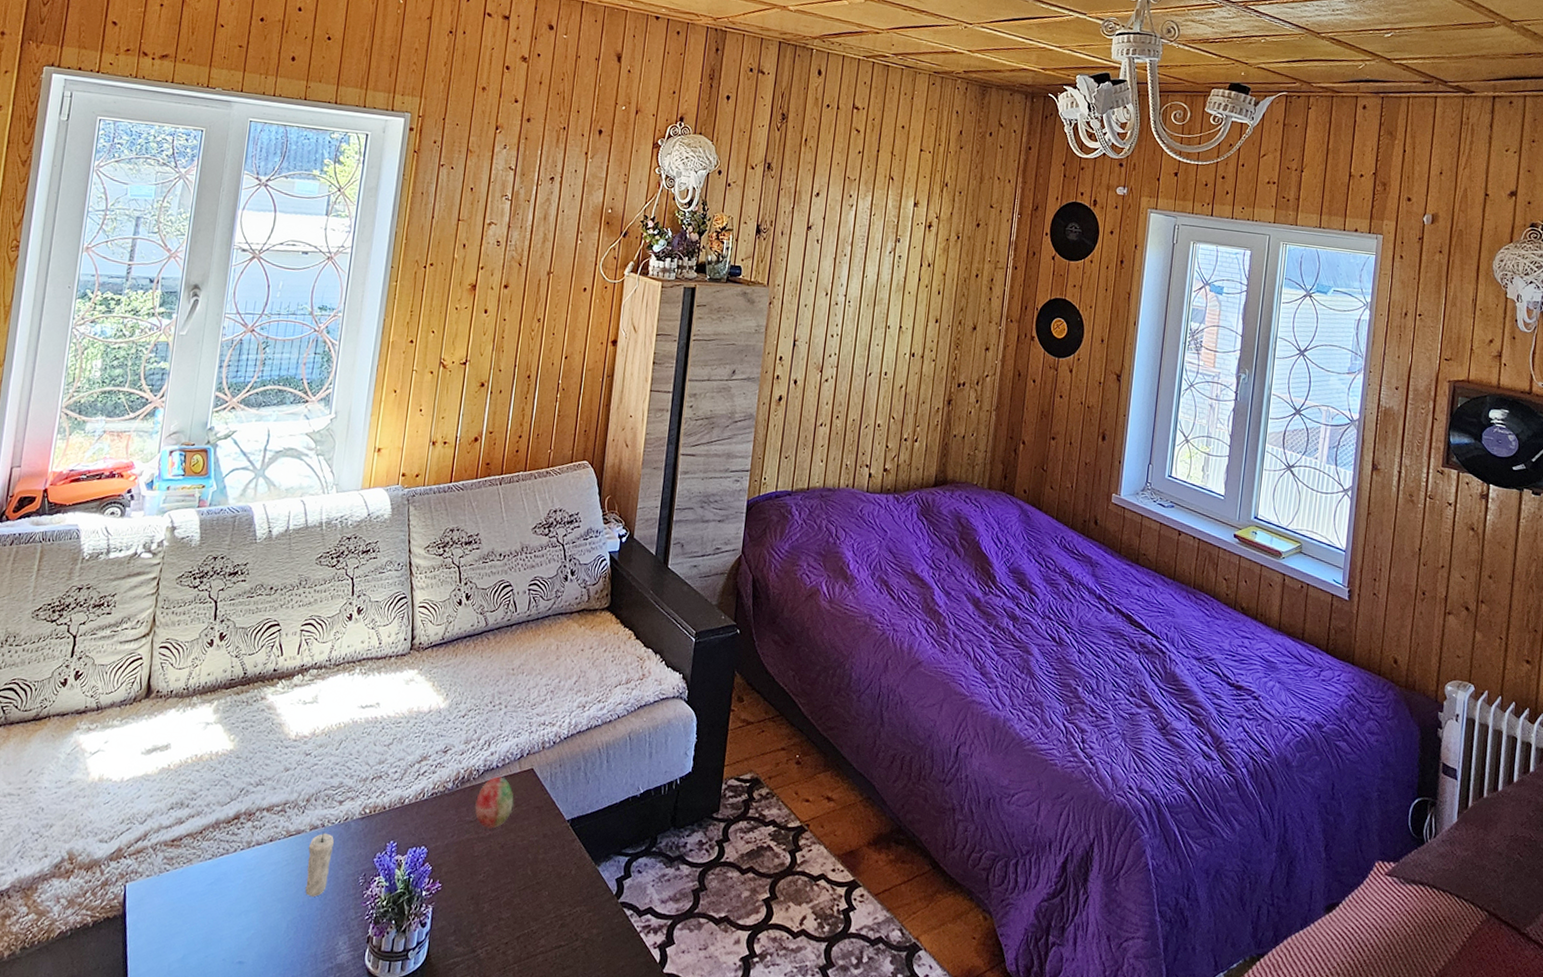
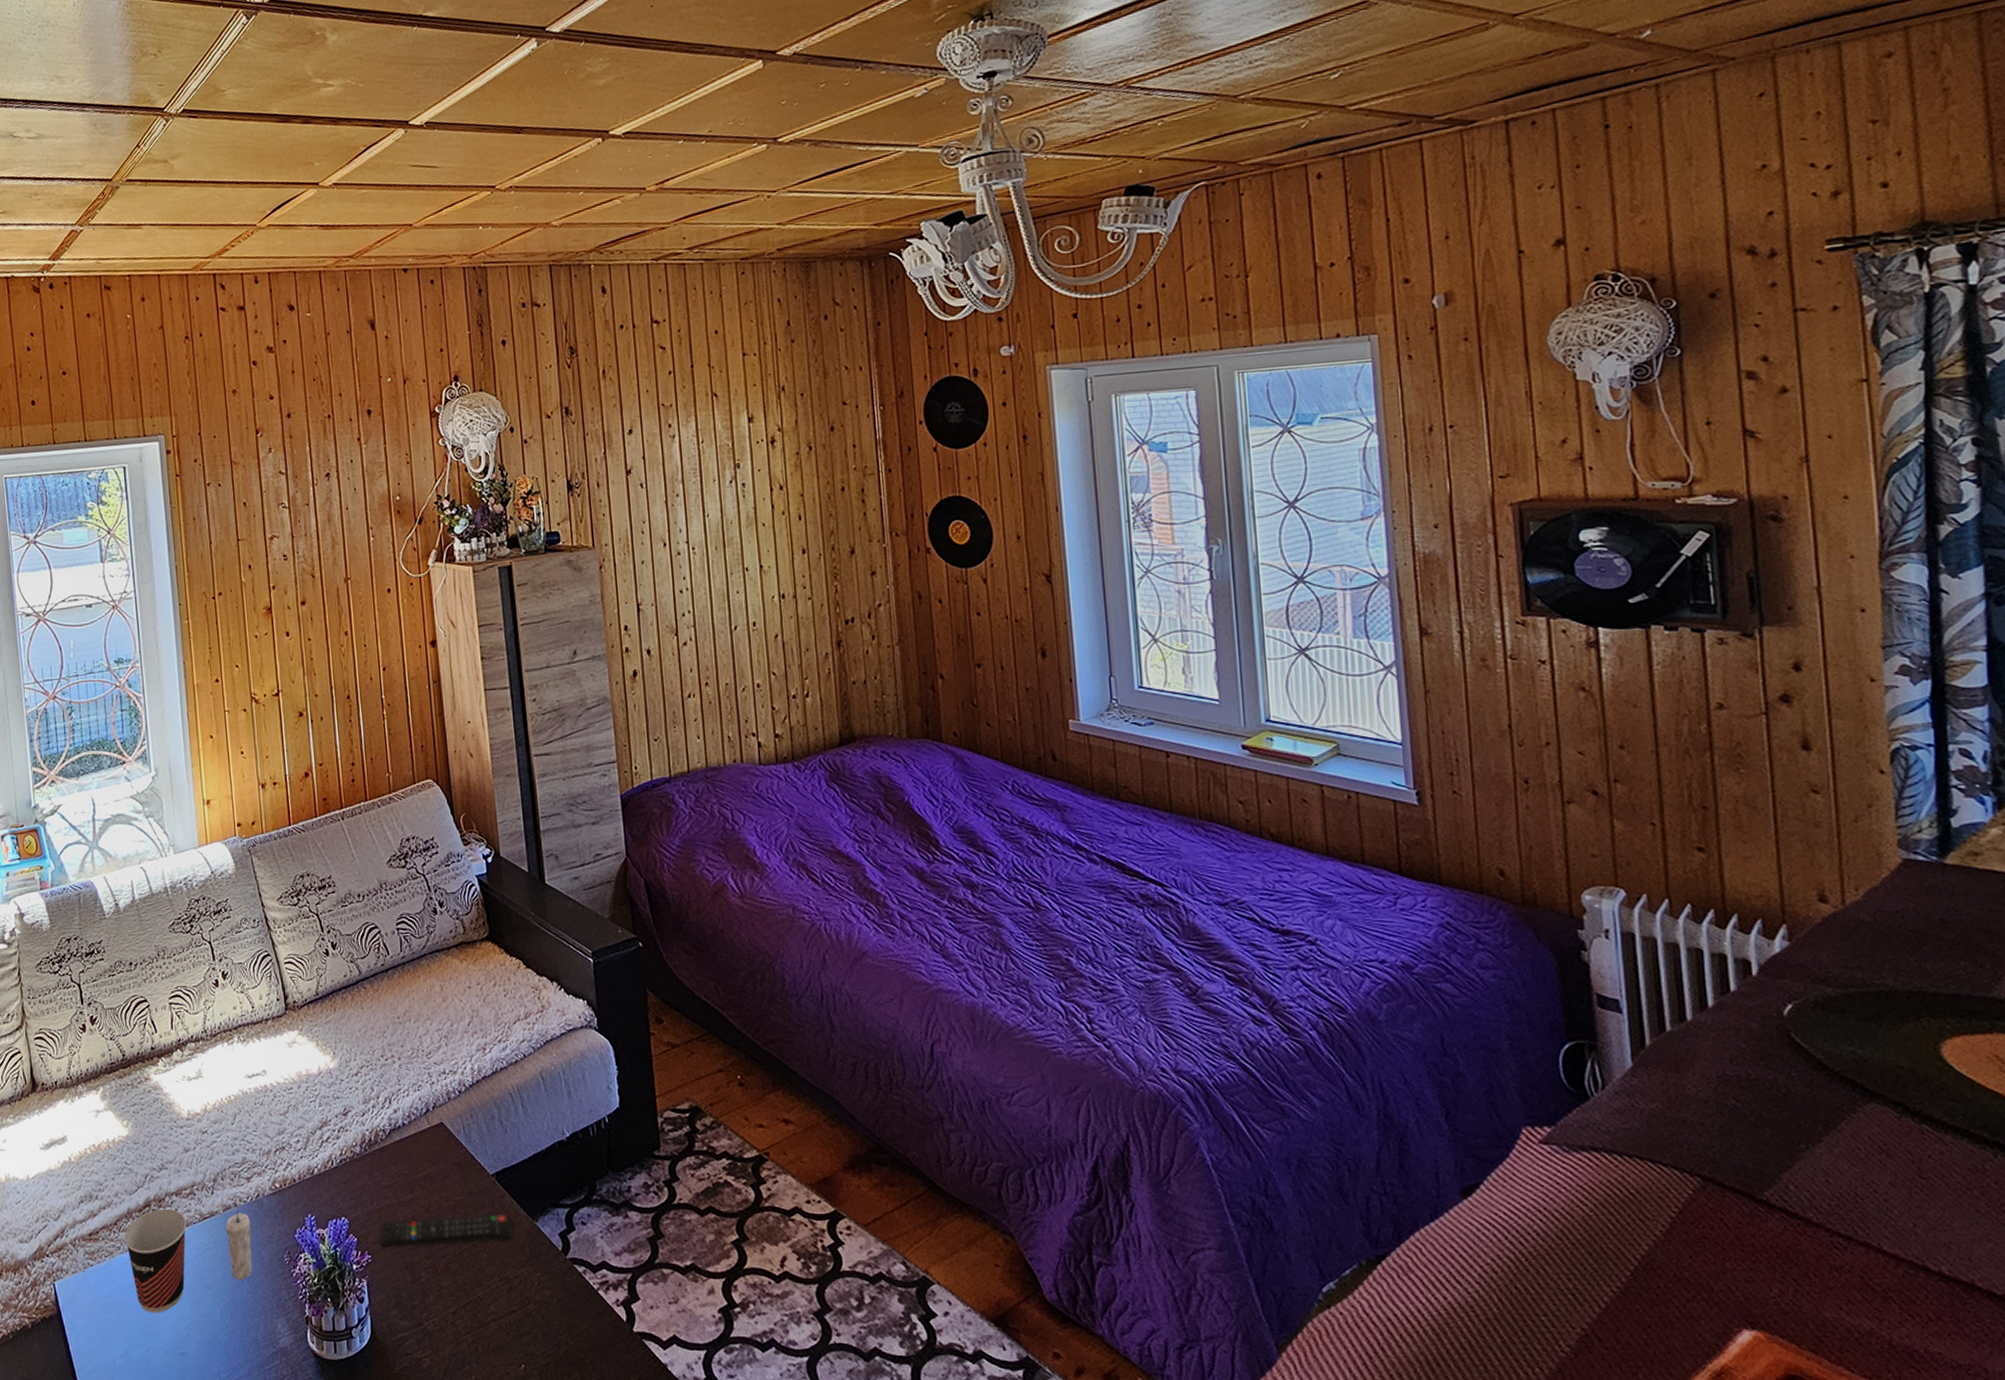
cup: none [206,822,272,922] -> present [124,1208,187,1313]
remote control: none [453,854,577,880] -> present [380,1213,513,1248]
decorative egg: present [474,776,514,830] -> none [388,1135,430,1193]

